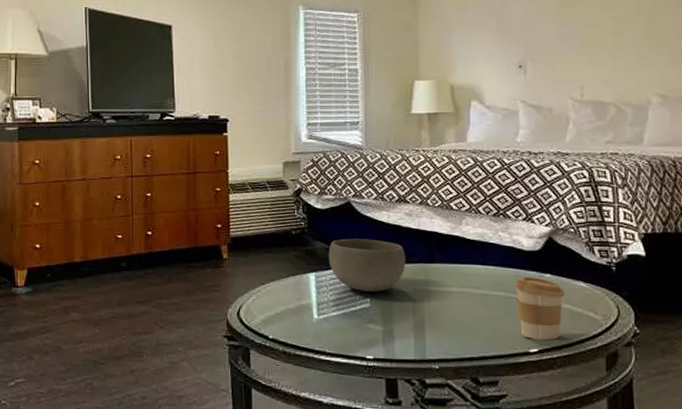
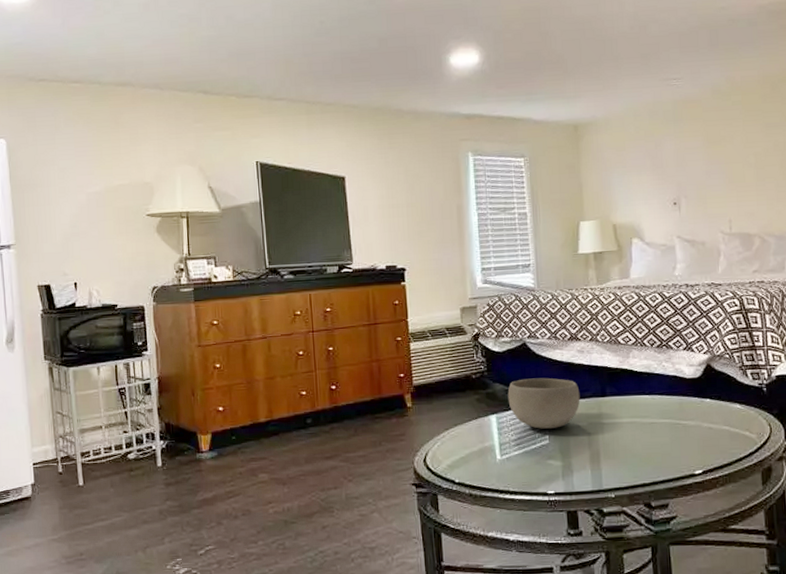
coffee cup: present [514,276,564,341] -> none [678,402,723,462]

